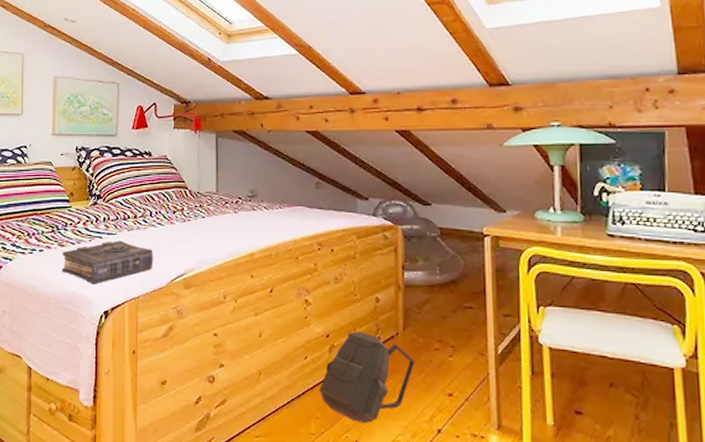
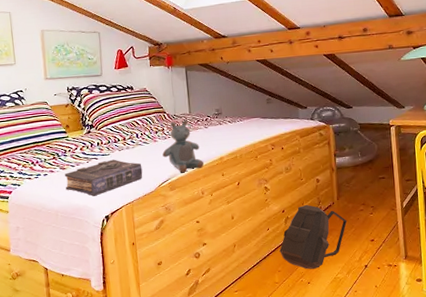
stuffed animal: none [179,199,229,268] -> present [162,119,204,173]

